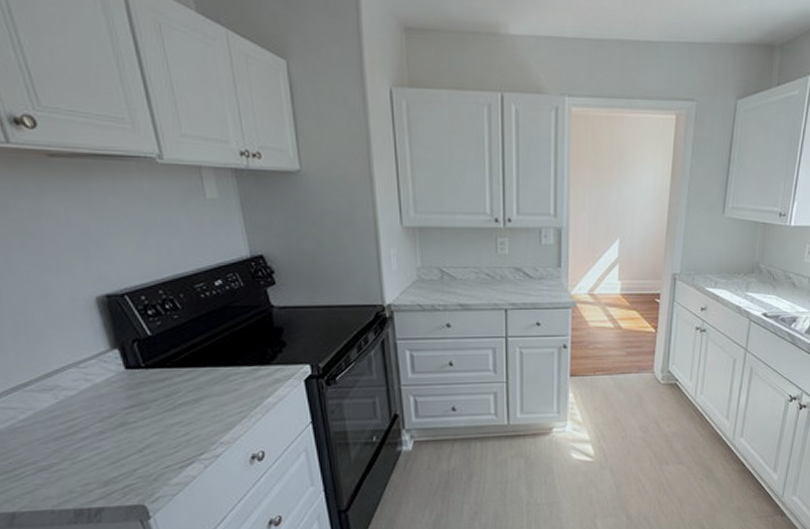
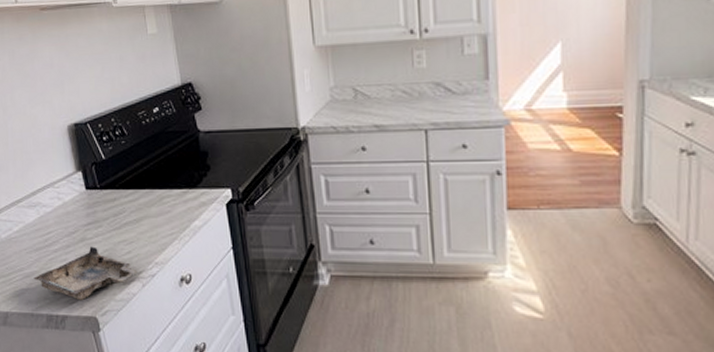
tray: none [52,431,198,490] -> present [33,246,138,301]

